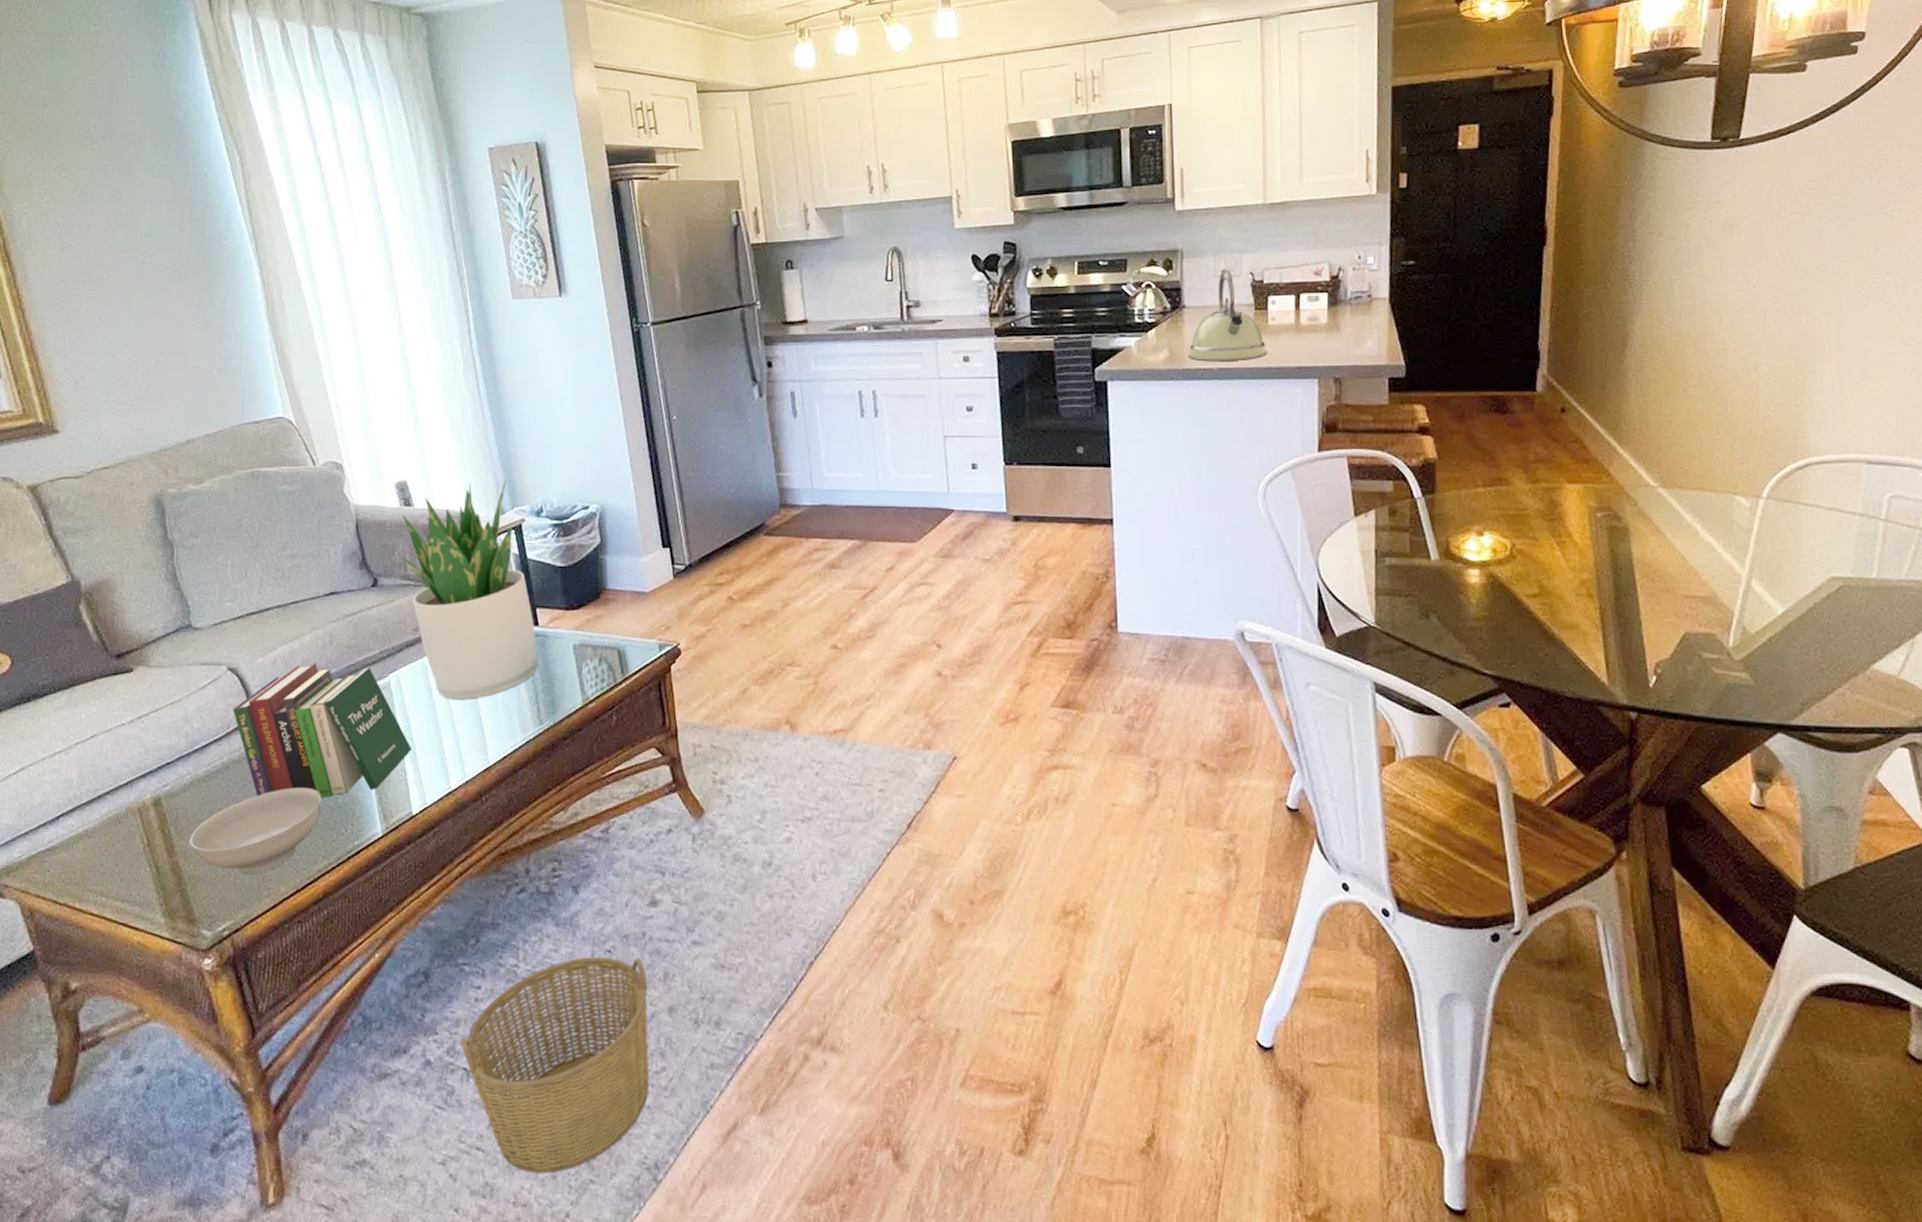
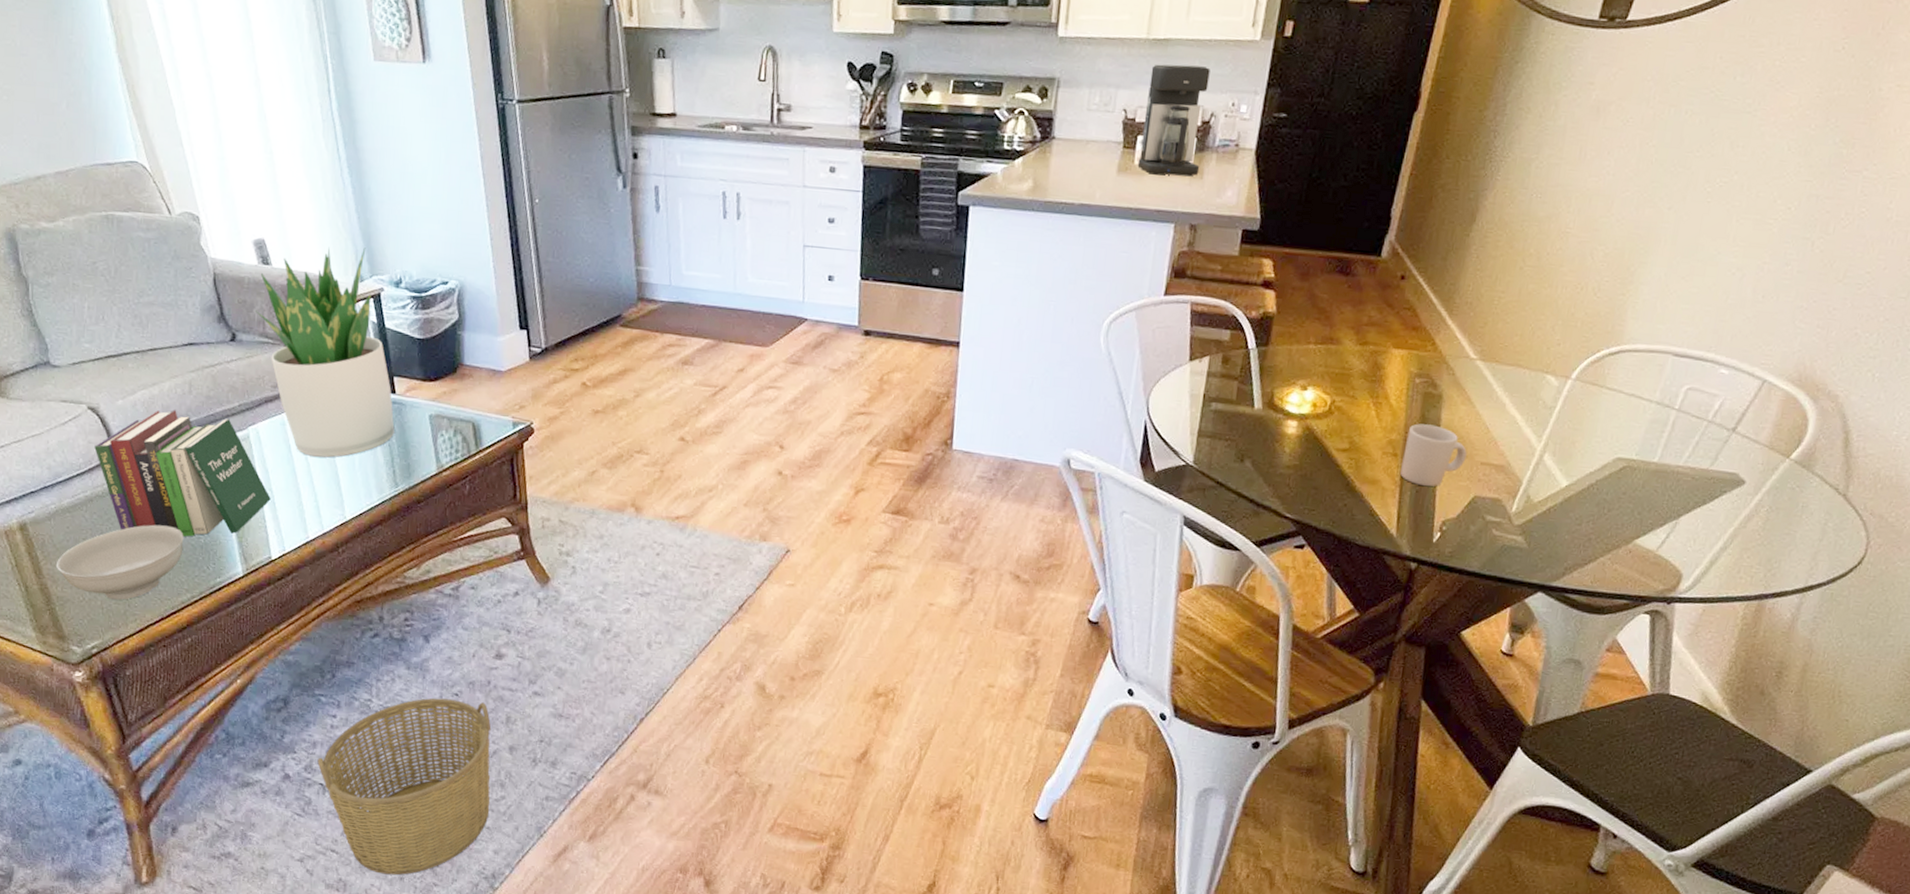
kettle: present [1188,269,1267,362] -> none [1051,103,1129,198]
coffee maker: none [1272,224,1335,333] -> present [1137,64,1210,176]
mug: none [1599,560,1668,627] -> present [1400,423,1467,487]

